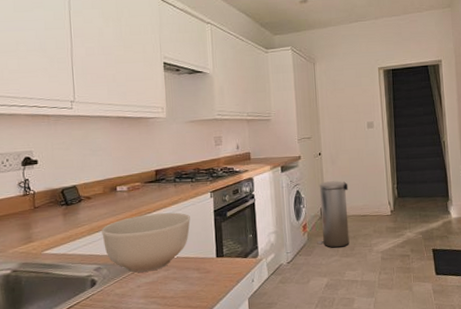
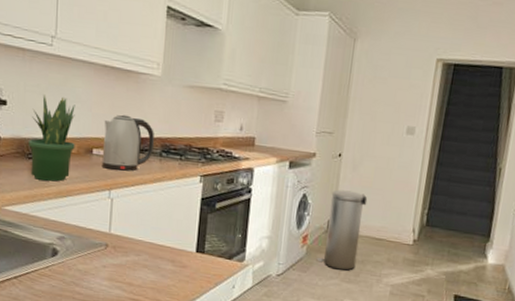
planter: none [60,148,101,222] -> present [29,94,75,182]
bowl: present [101,212,190,273] -> none [70,187,173,253]
kettle: none [123,153,168,201] -> present [101,114,154,171]

